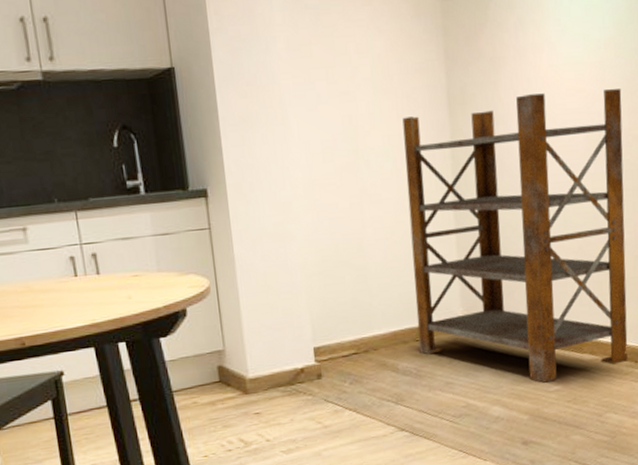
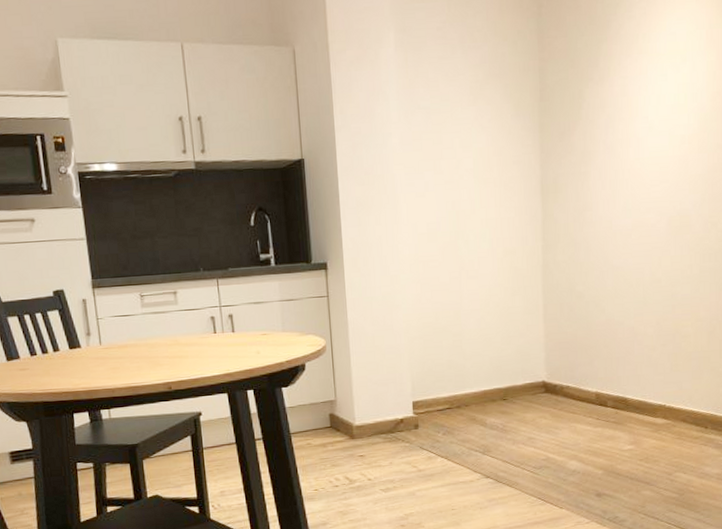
shelving unit: present [402,88,628,383] -> none [500,179,703,442]

